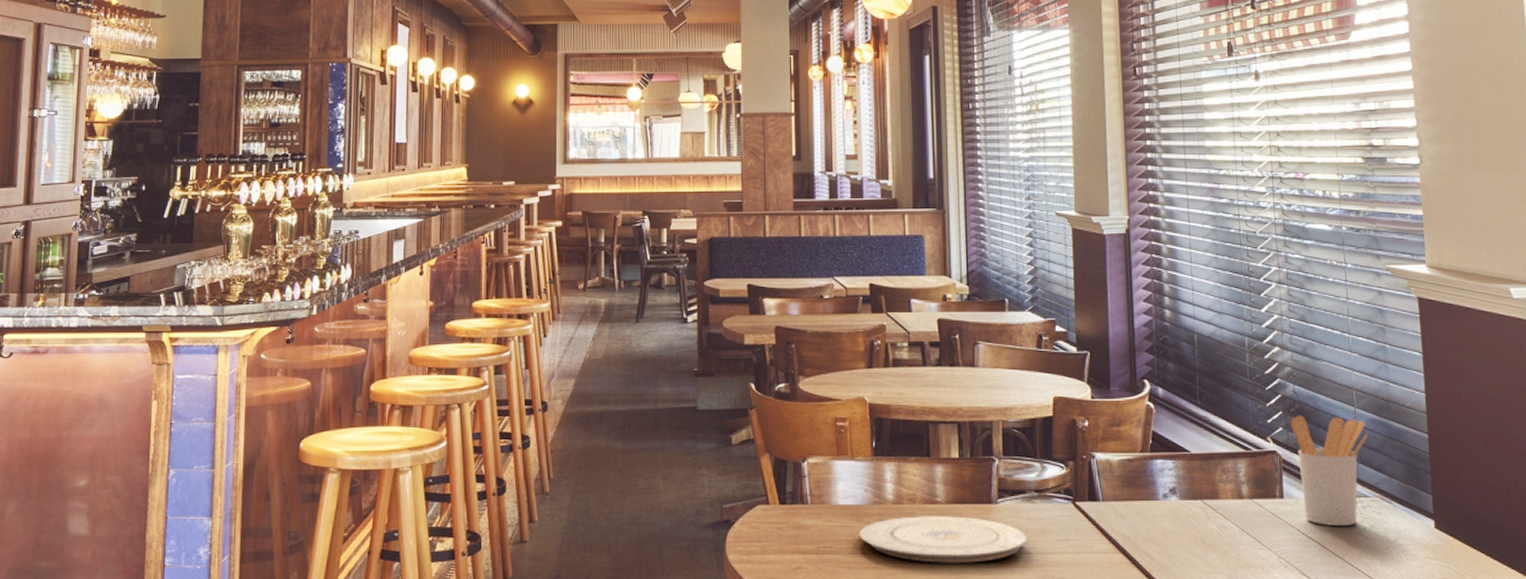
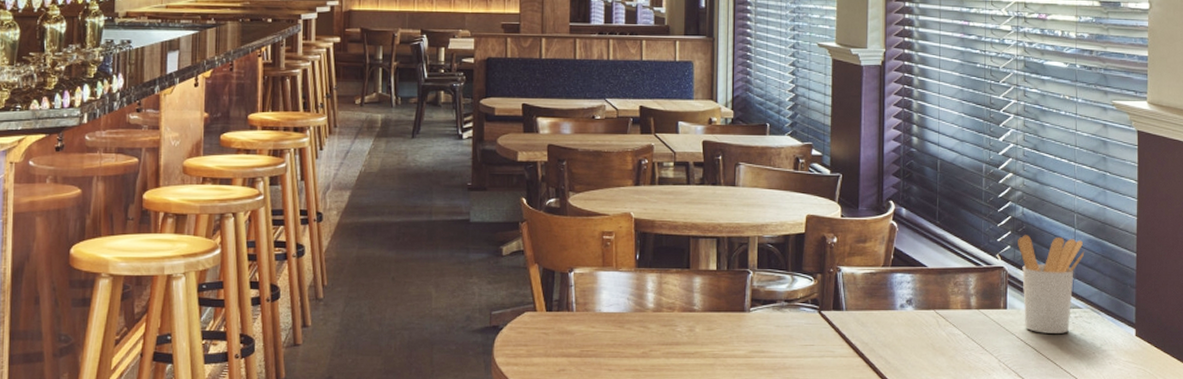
plate: present [859,516,1029,563] -> none [620,323,777,366]

